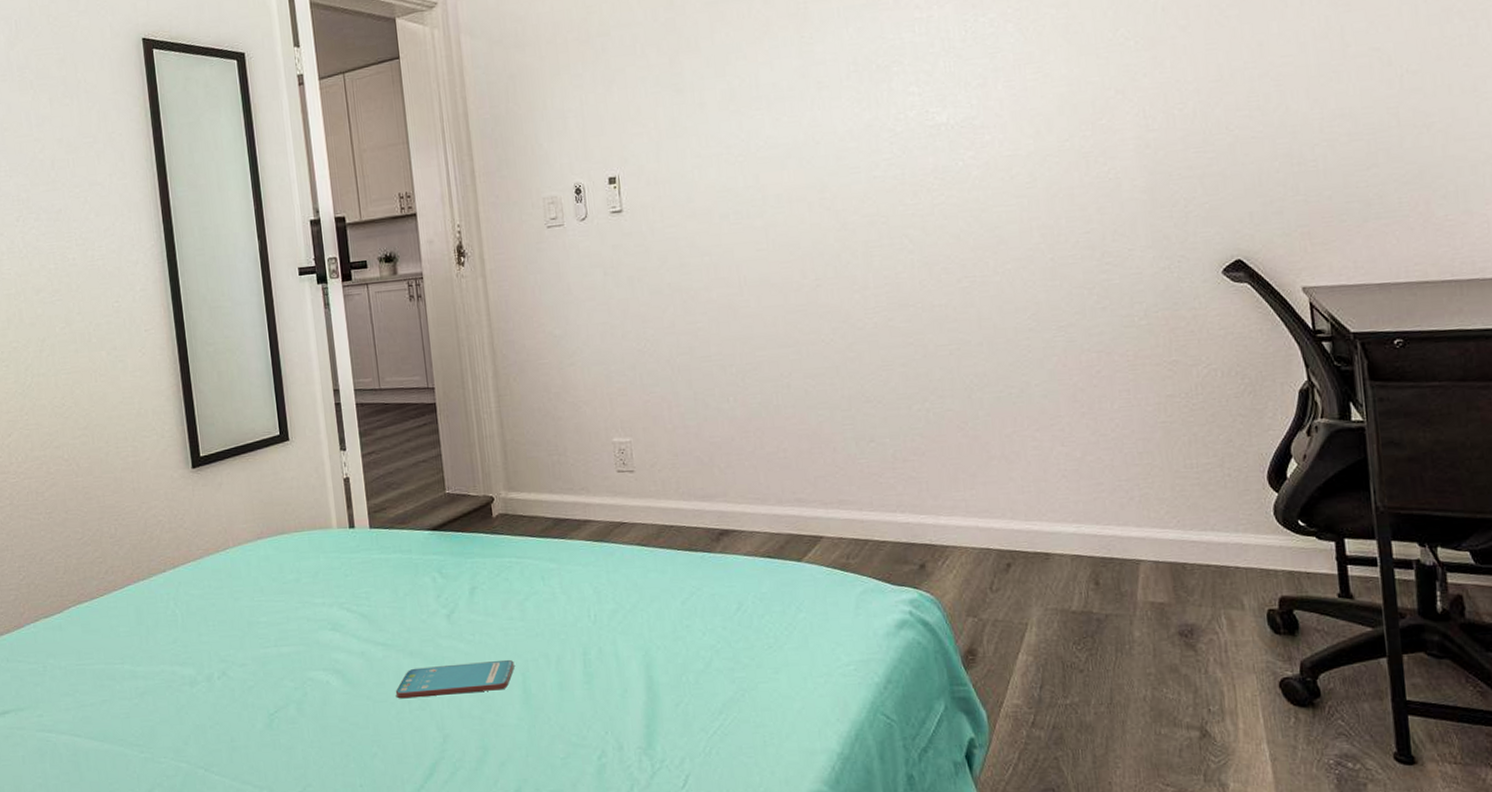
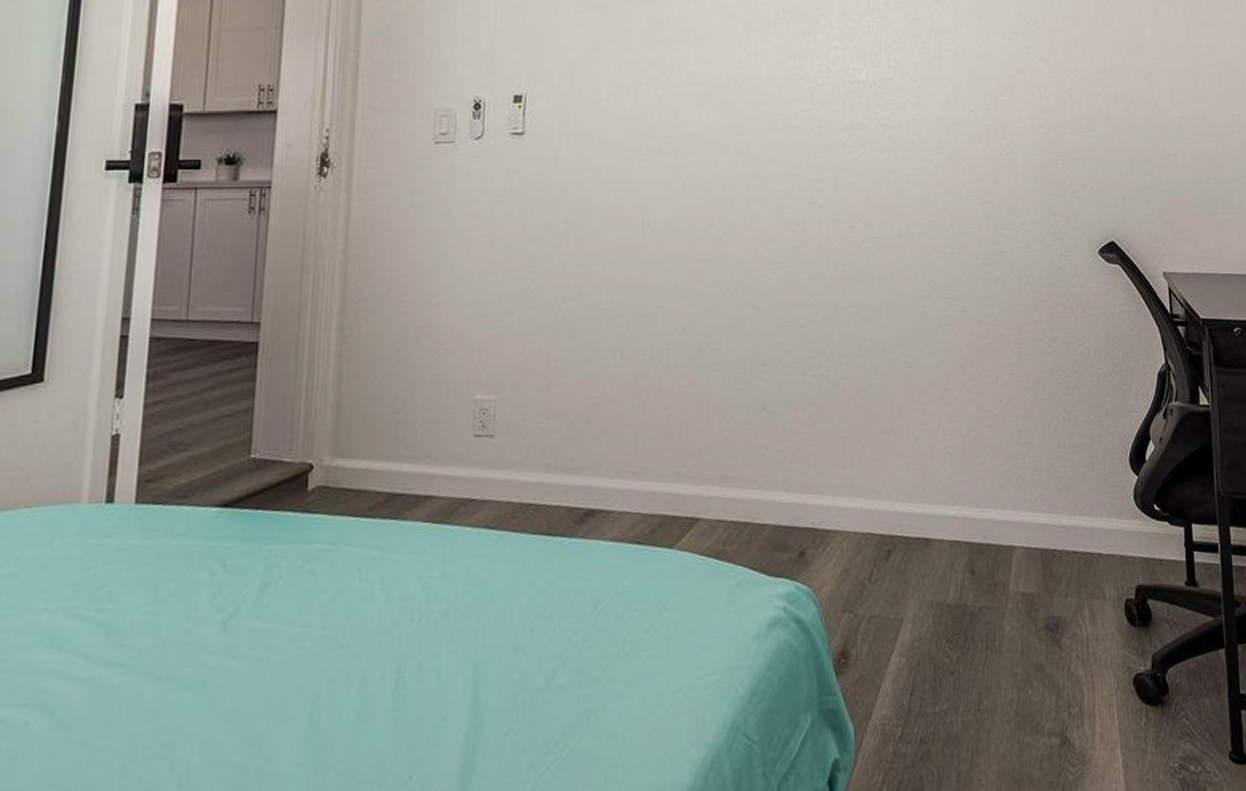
smartphone: present [395,659,515,699] -> none [125,681,303,744]

